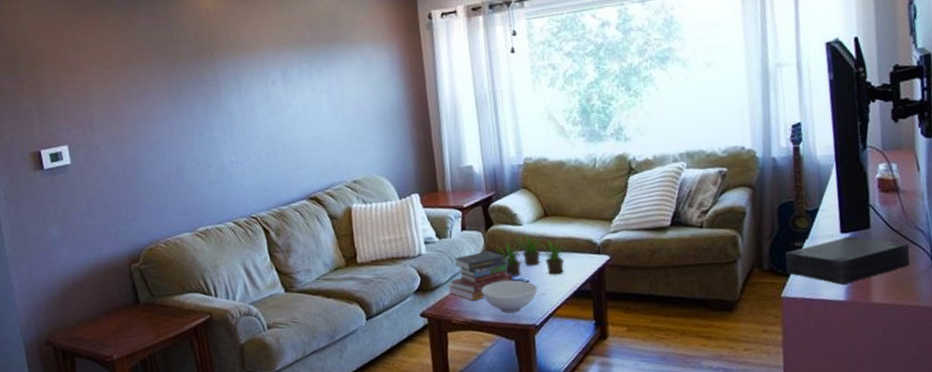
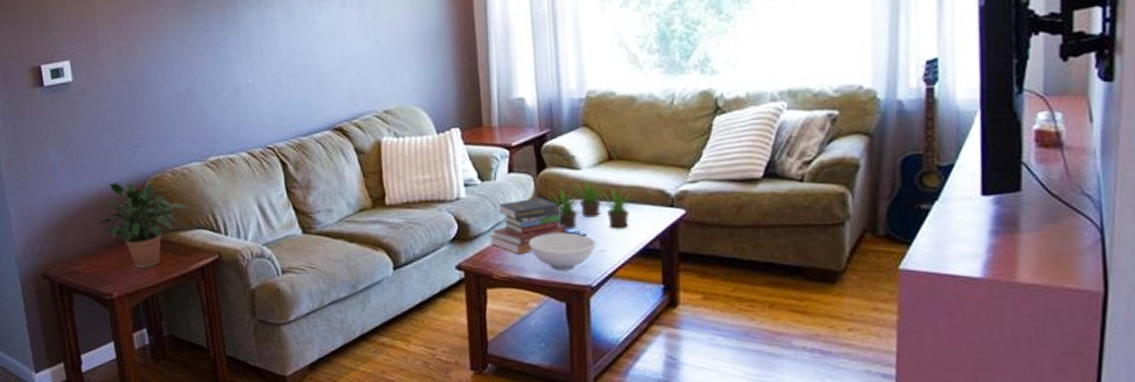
potted plant: none [97,252,181,331] -> present [97,181,188,268]
game console: present [785,236,910,285] -> none [907,199,1072,258]

